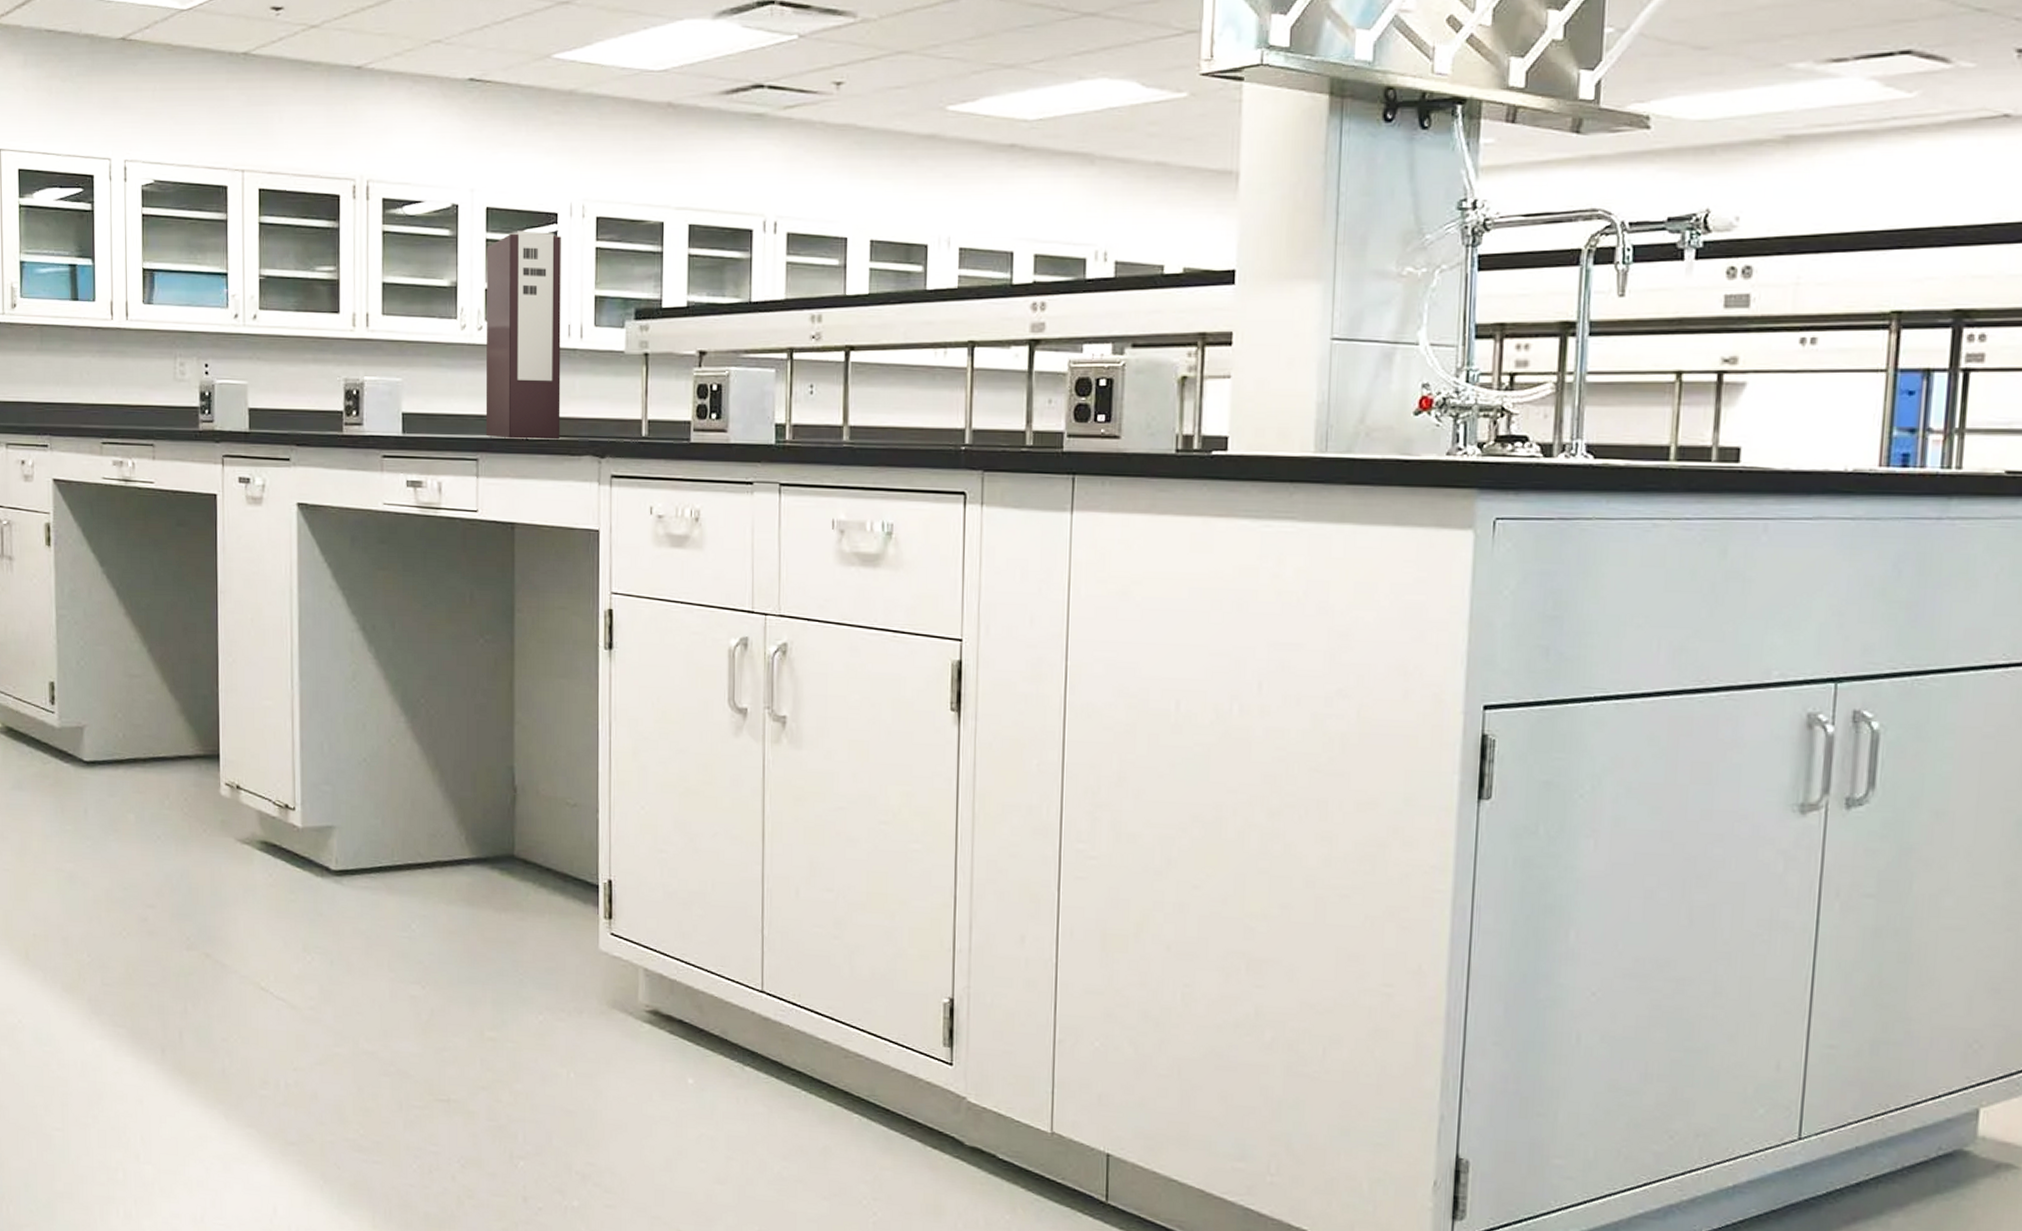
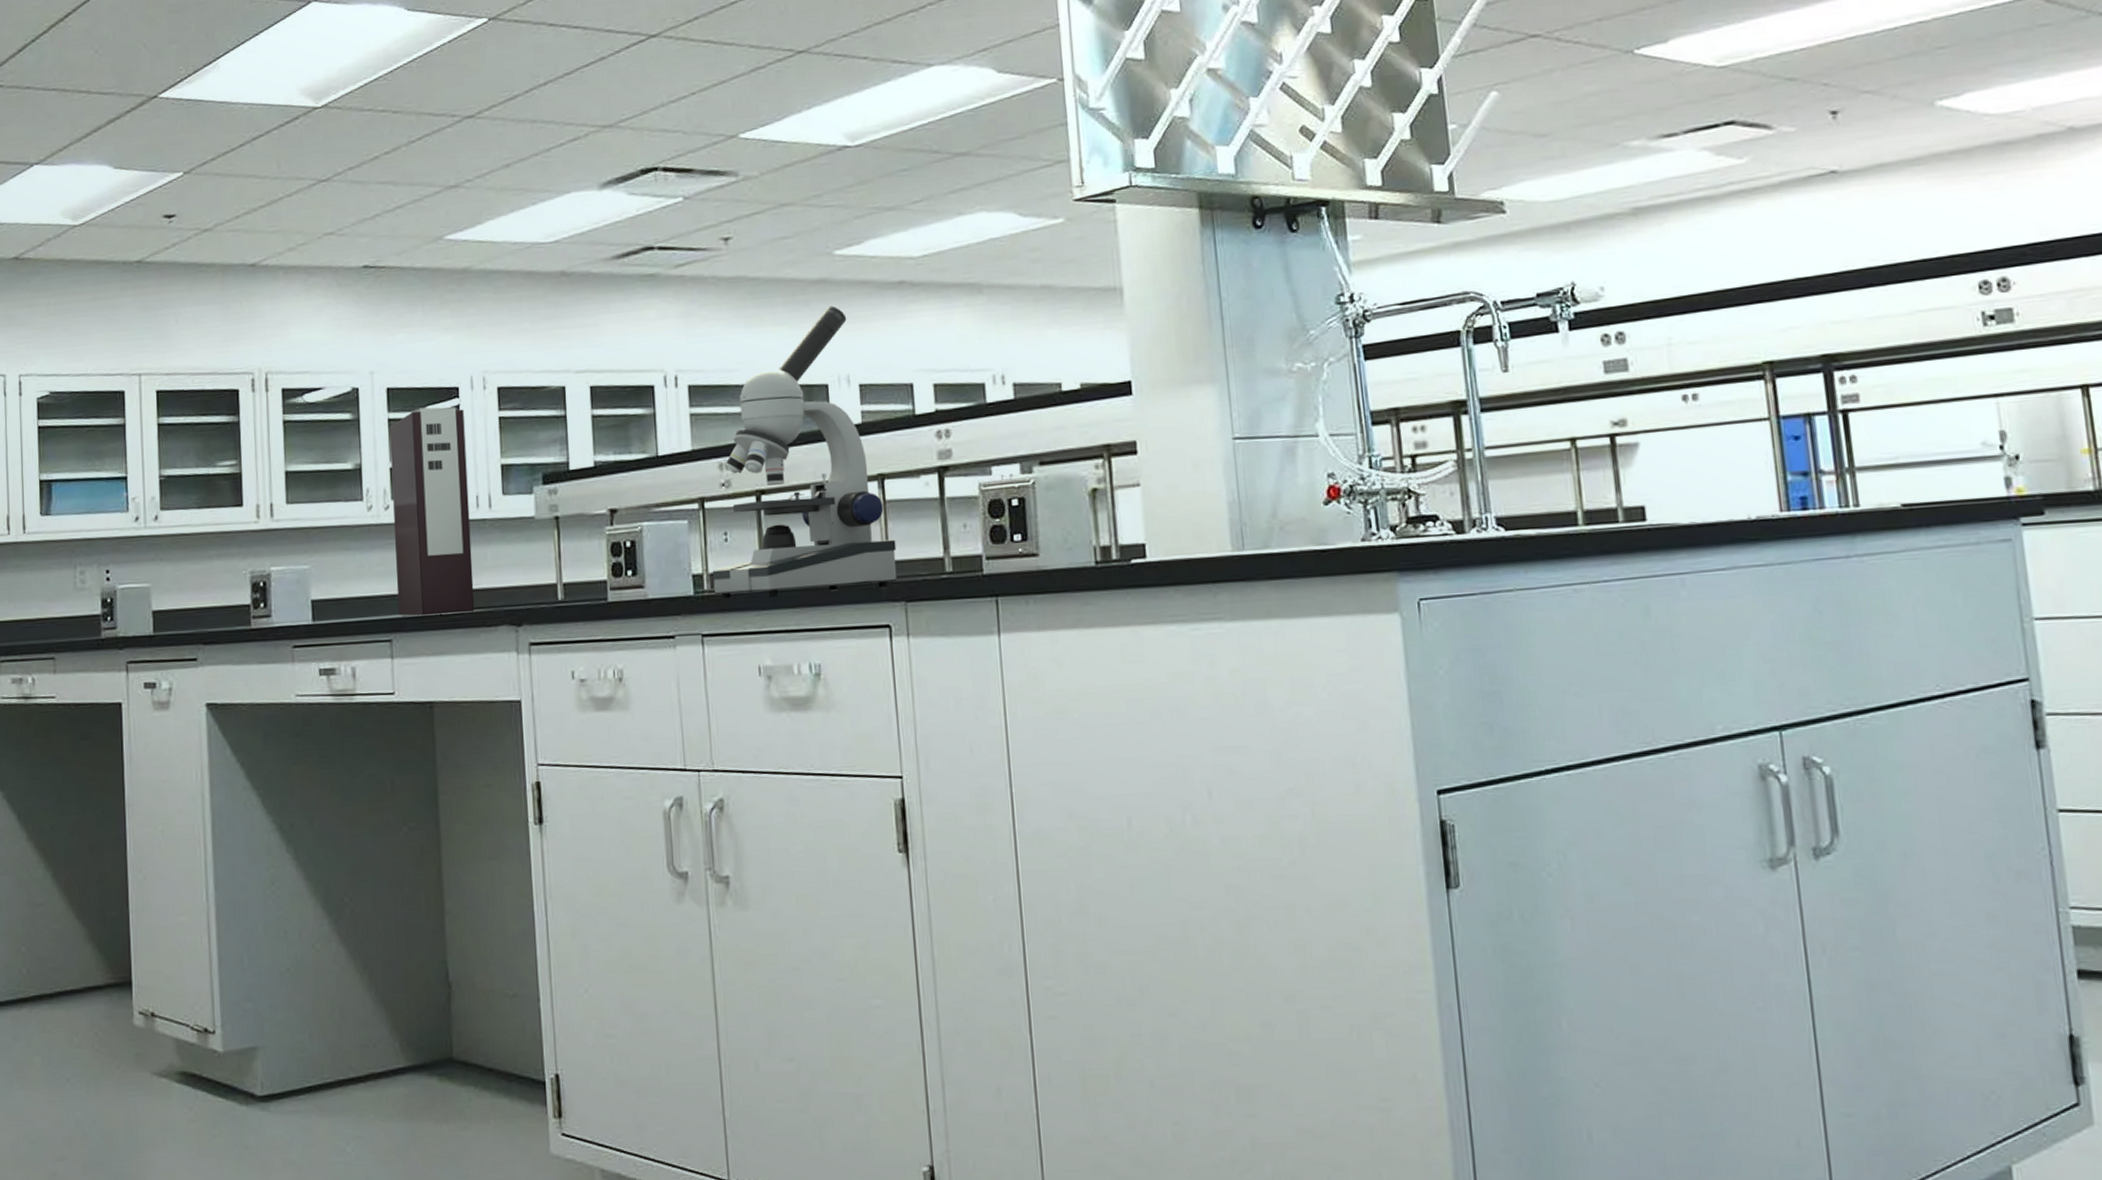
microscope: none [795,163,980,455] -> present [712,305,897,599]

